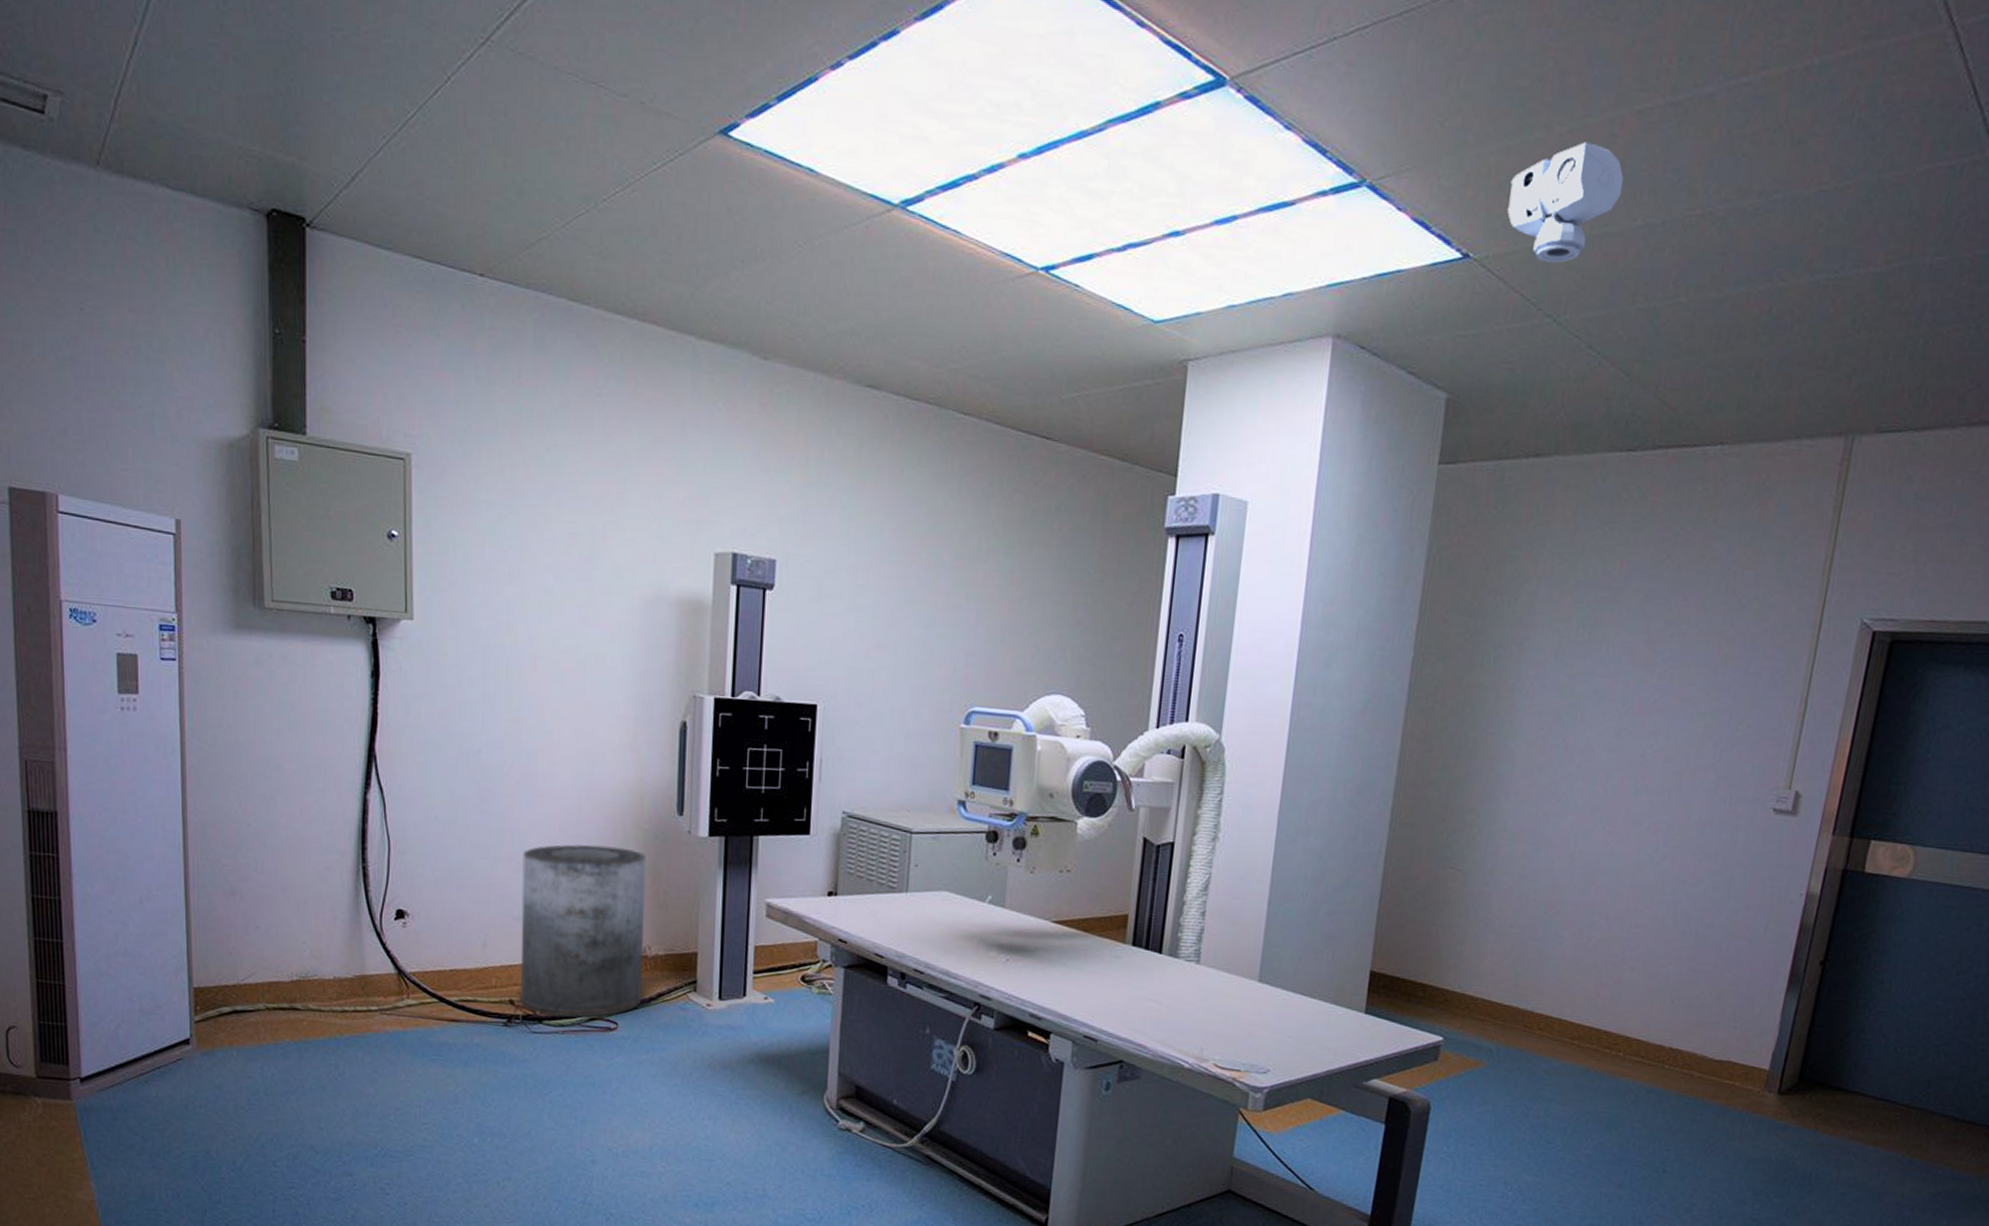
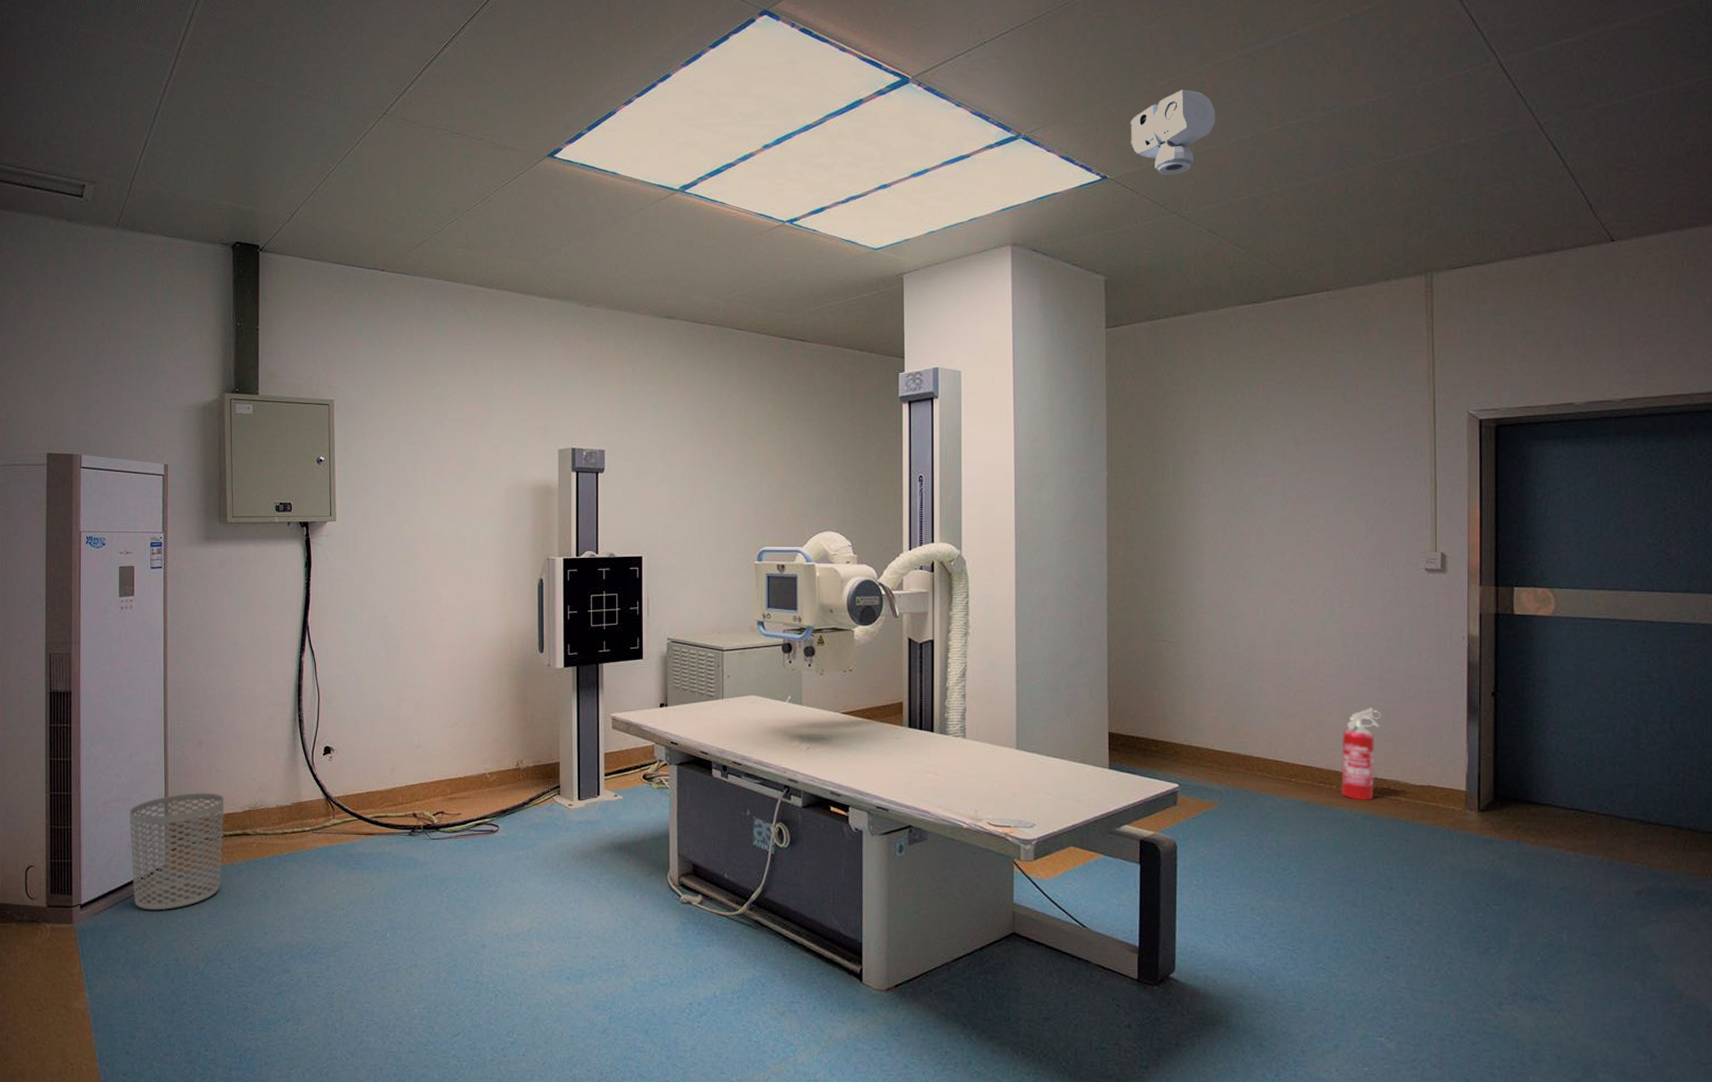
waste bin: none [141,953,266,1093] -> present [130,793,224,911]
trash can: present [520,844,647,1018] -> none [421,682,517,825]
fire extinguisher: none [1628,967,1690,1073] -> present [1340,708,1381,800]

